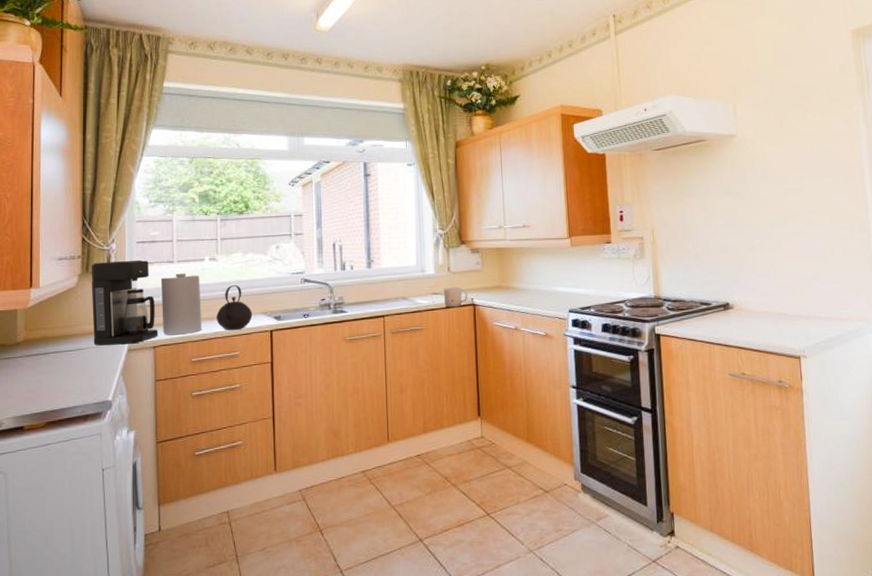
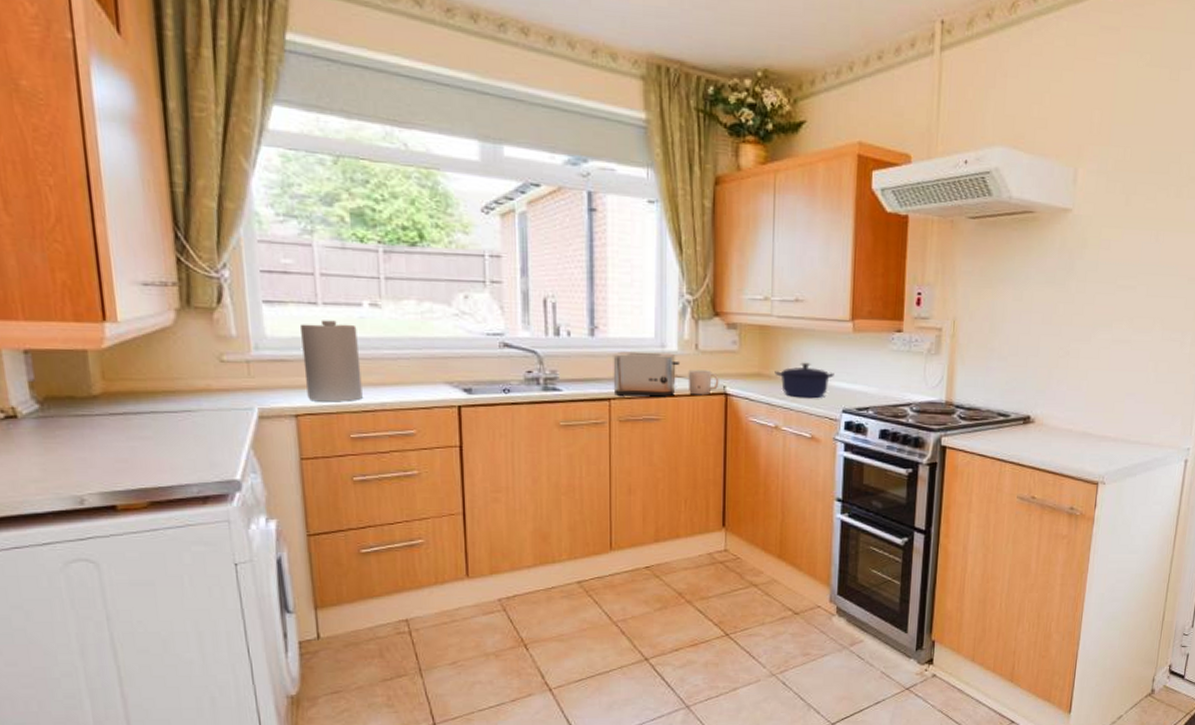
coffee maker: present [91,260,158,346] -> none [194,294,301,410]
kettle: present [216,285,253,331] -> none [382,343,433,403]
toaster: none [385,276,437,313] -> present [613,351,681,397]
cooking pot: none [511,274,560,304] -> present [775,362,834,399]

